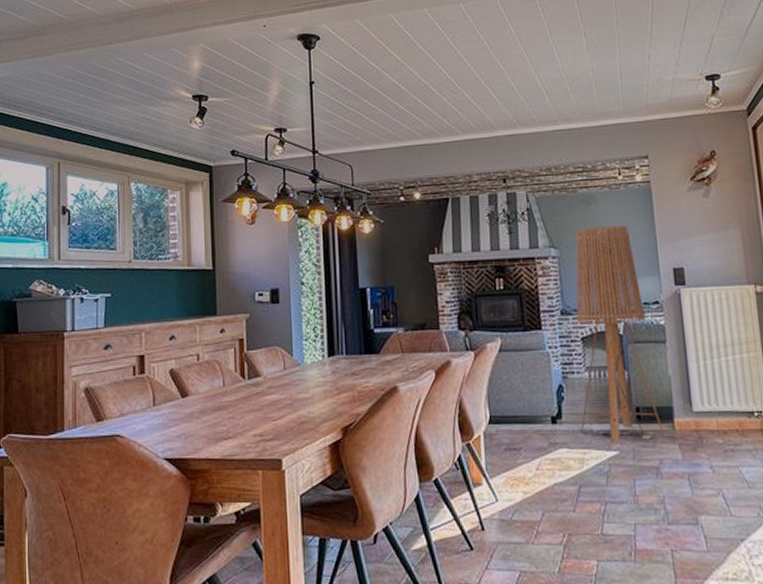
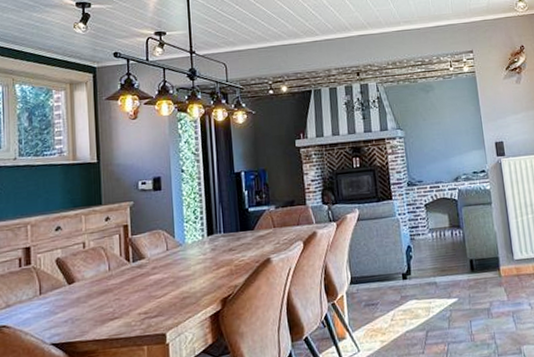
floor lamp: present [575,225,665,444] -> none [417,108,494,292]

